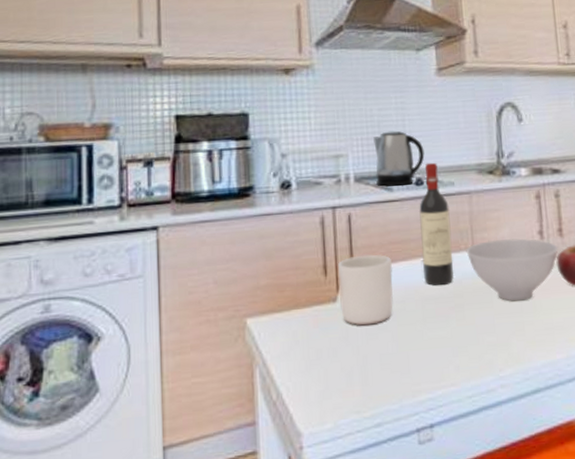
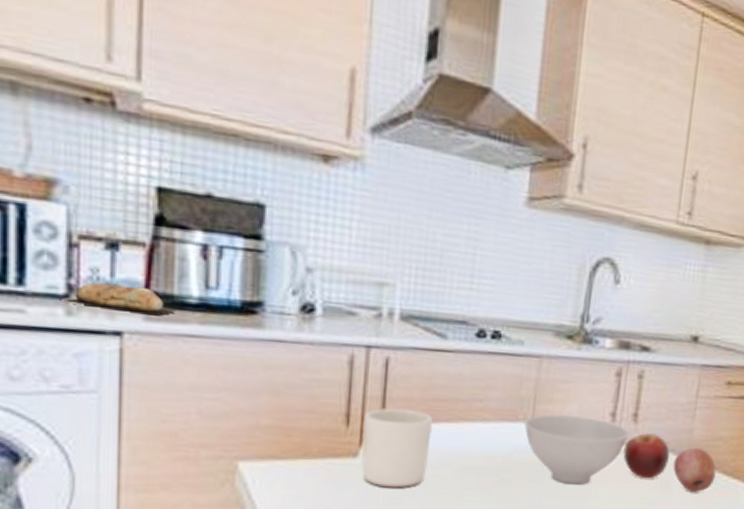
bread loaf: none [116,190,194,212] -> present [60,282,177,316]
kettle: present [373,130,425,187] -> none [427,264,494,336]
wine bottle: present [418,162,454,285] -> none [468,312,513,456]

